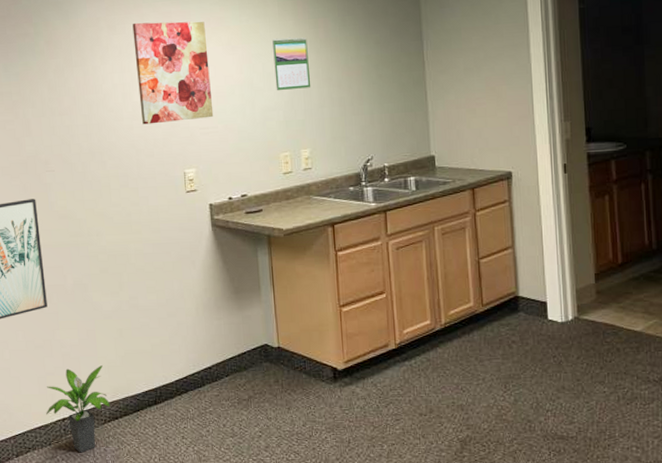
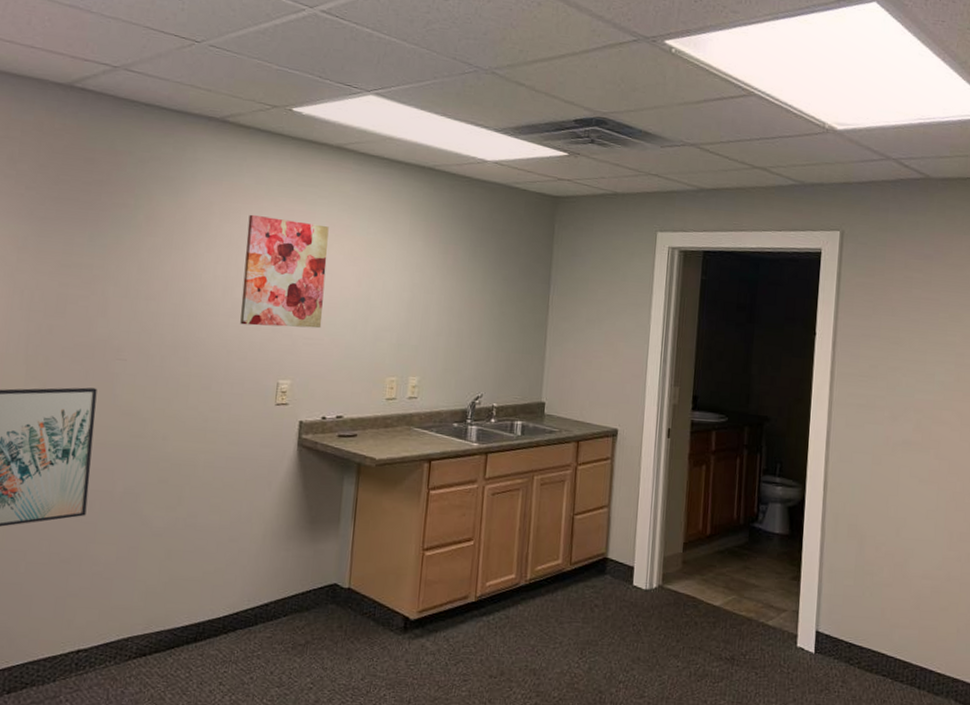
potted plant: present [46,365,111,453] -> none [57,590,140,694]
calendar: present [272,37,311,91] -> none [393,257,434,314]

